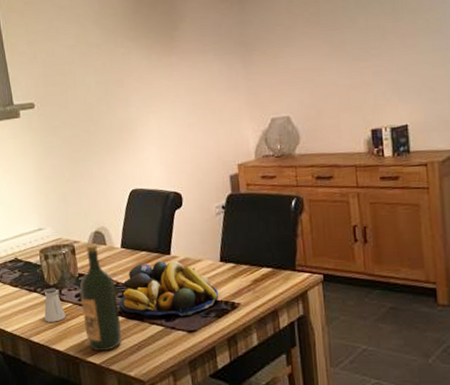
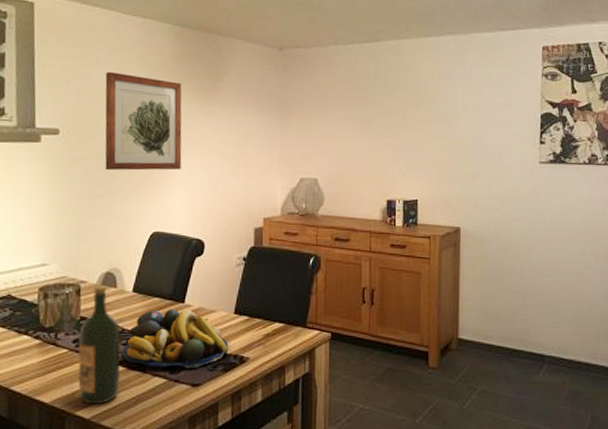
saltshaker: present [44,287,66,322] -> none [32,330,58,370]
wall art: none [67,39,150,136] -> present [105,71,182,171]

